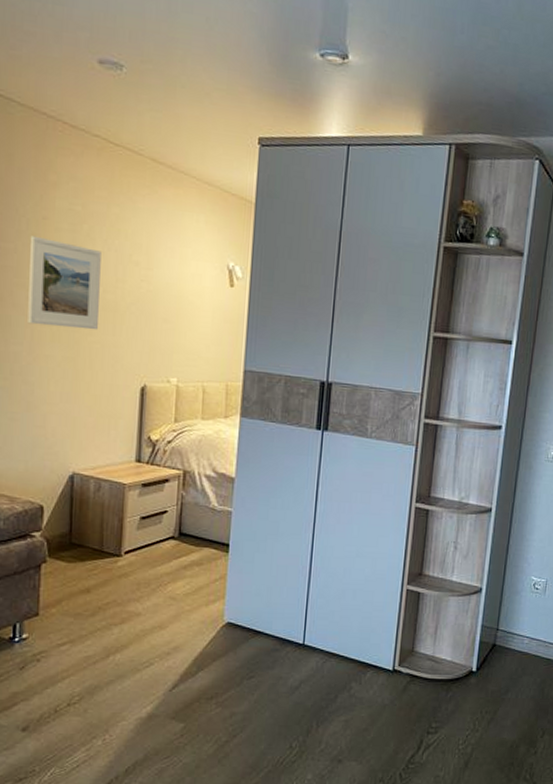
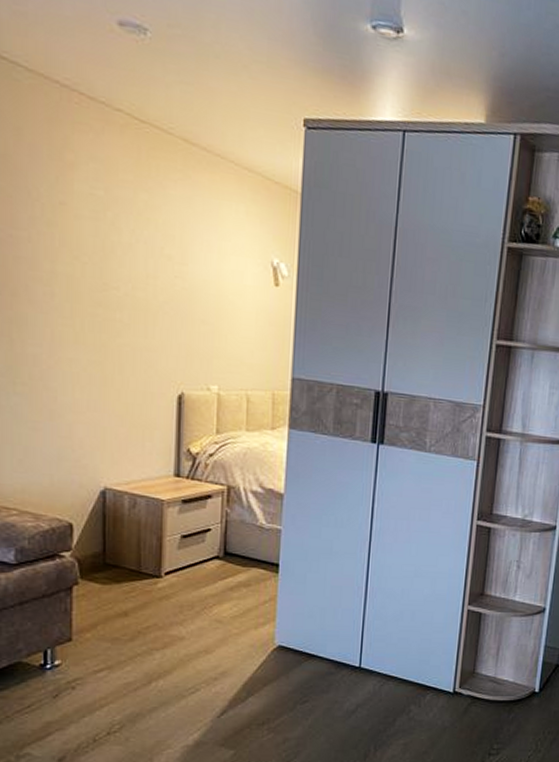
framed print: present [28,235,101,331] -> none [45,223,129,332]

